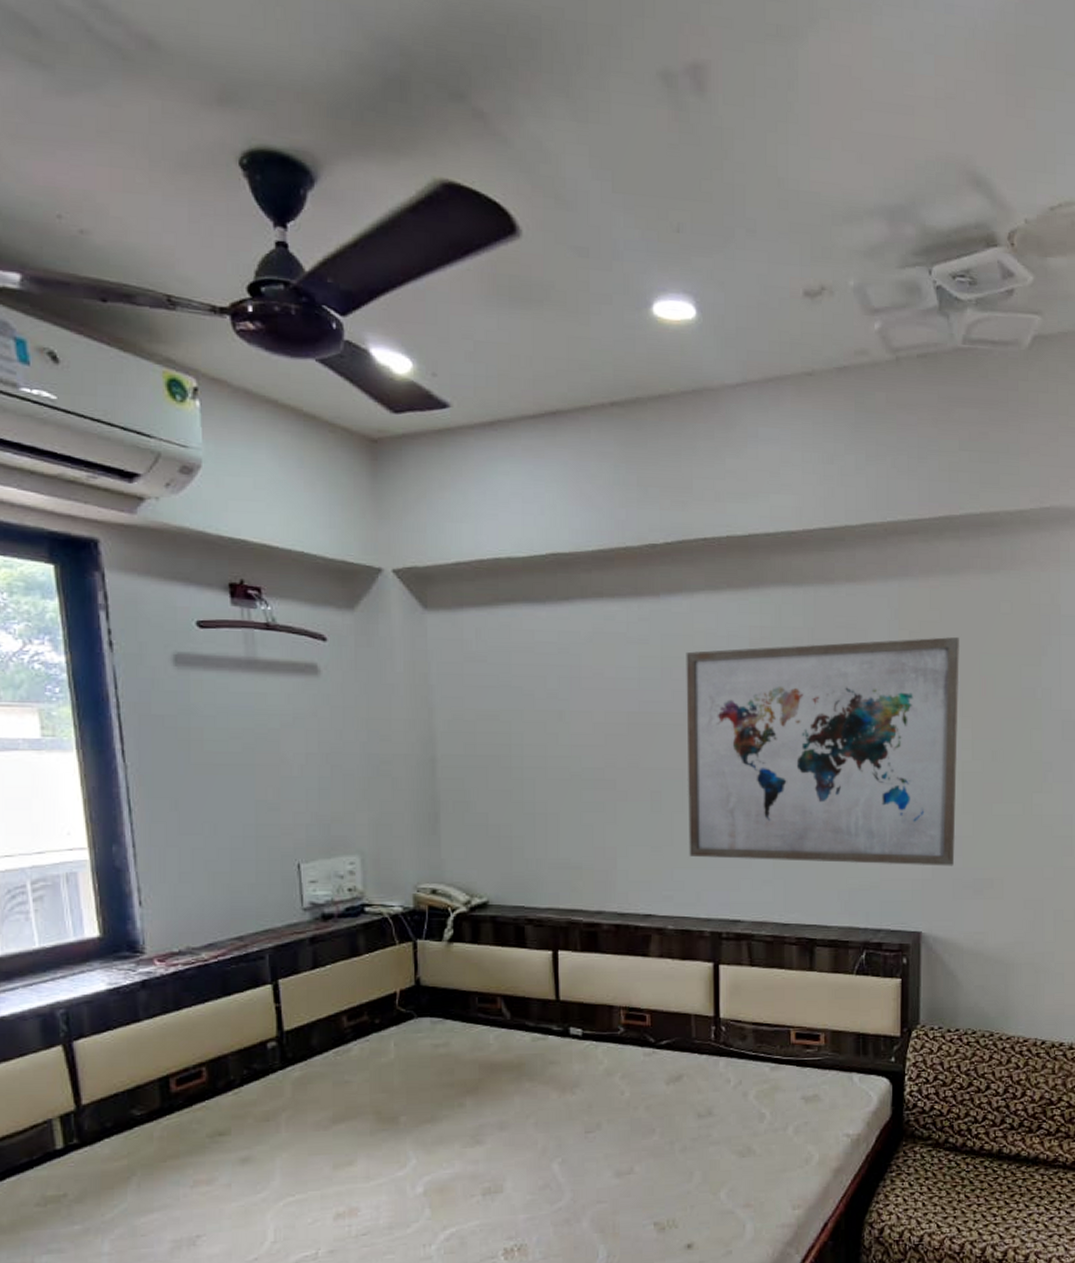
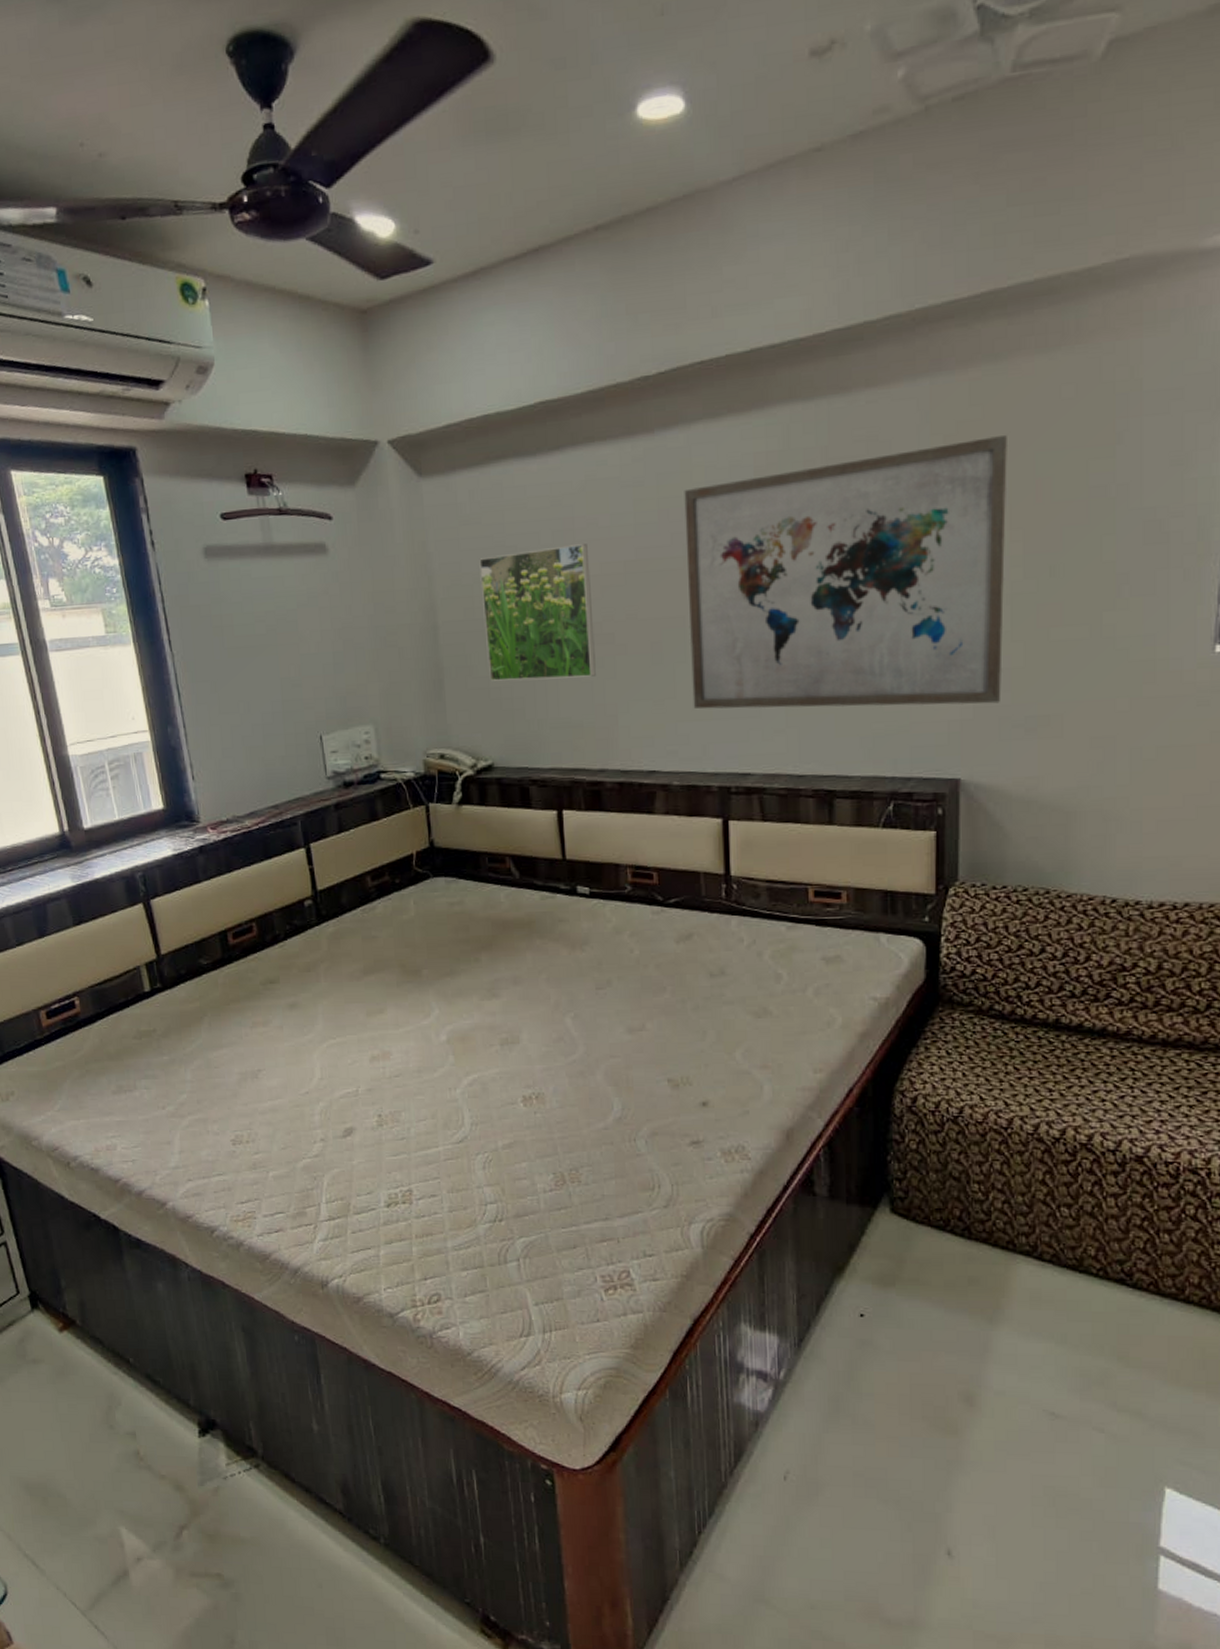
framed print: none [483,692,596,820] -> present [479,544,596,681]

